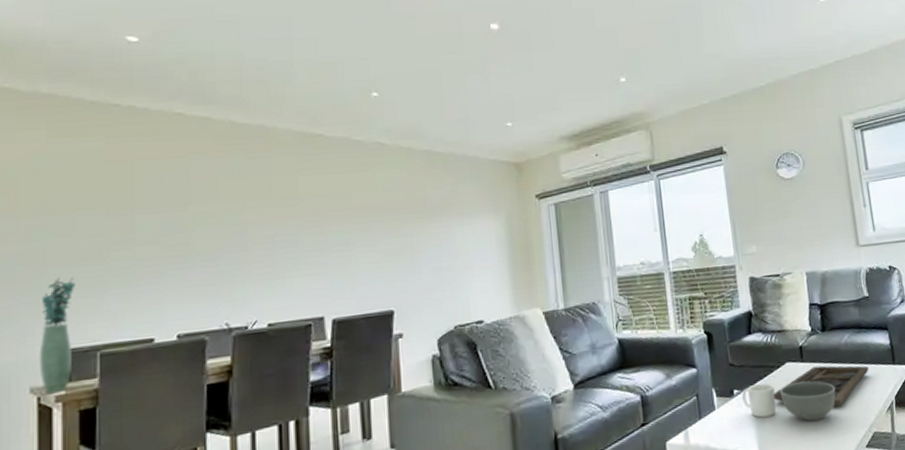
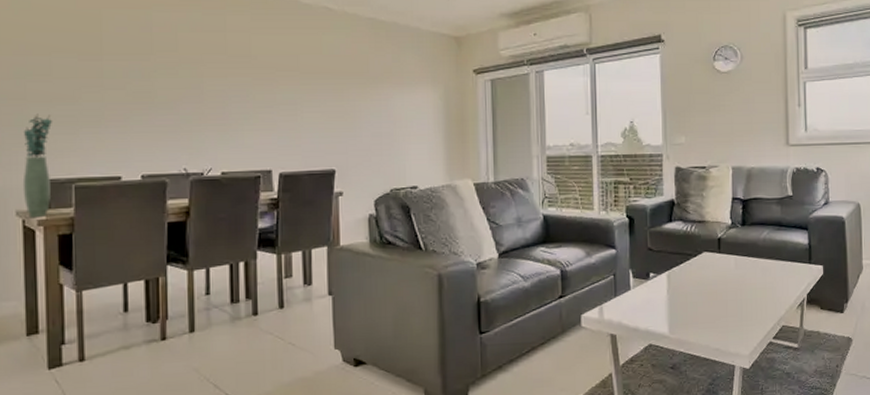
mug: present [742,383,777,418] -> none [658,270,690,301]
decorative tray: present [774,365,869,407] -> none [688,258,784,299]
bowl: present [780,381,836,422] -> none [694,271,749,310]

